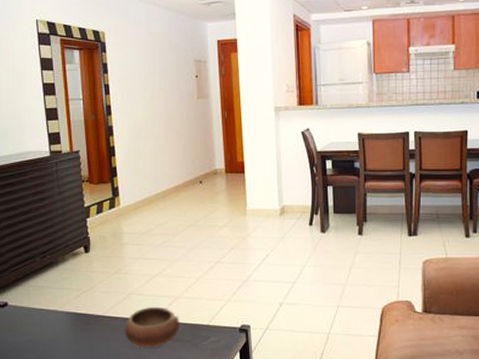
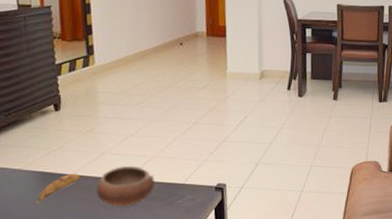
banana: none [68,314,109,346] -> present [34,173,80,206]

